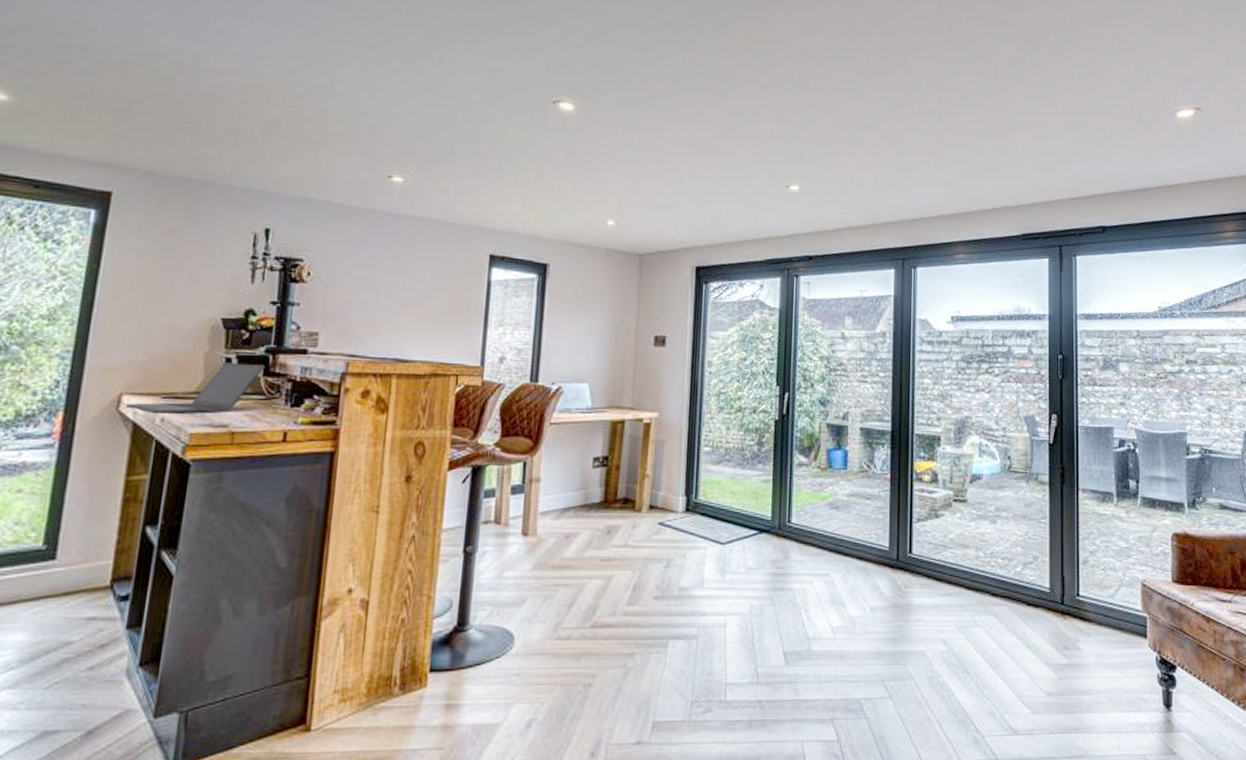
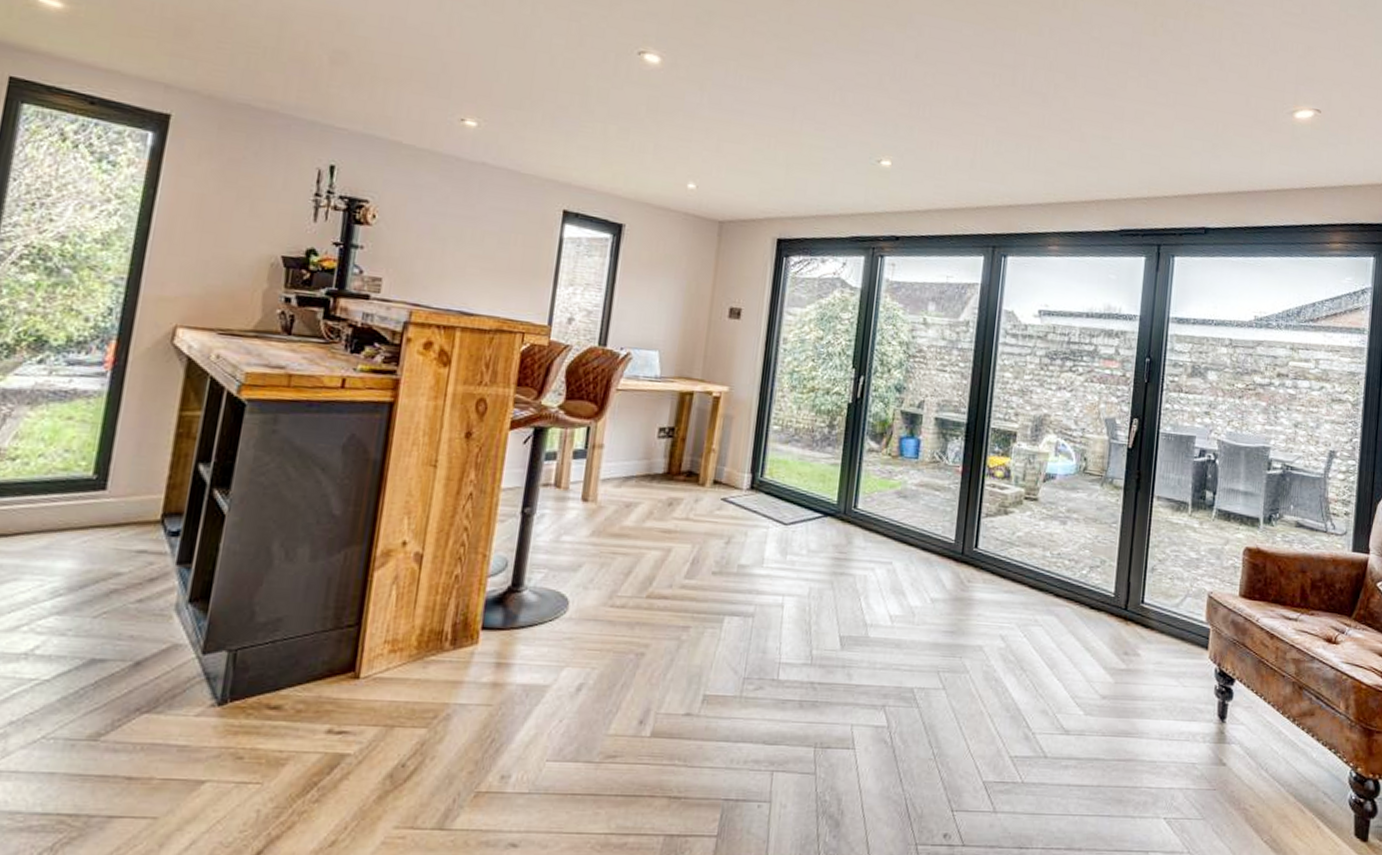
laptop: present [126,362,266,414] -> none [180,302,326,353]

